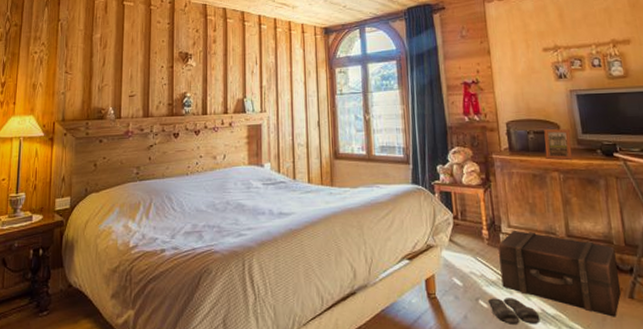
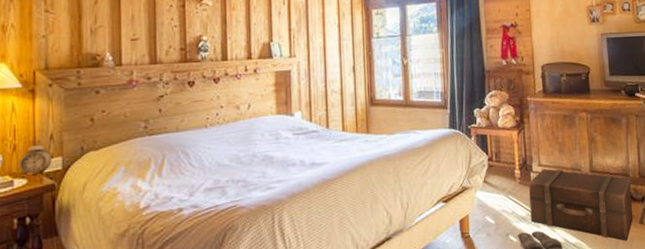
alarm clock: none [37,180,62,214] -> present [18,139,52,178]
picture frame: present [544,128,573,161] -> none [575,71,600,102]

